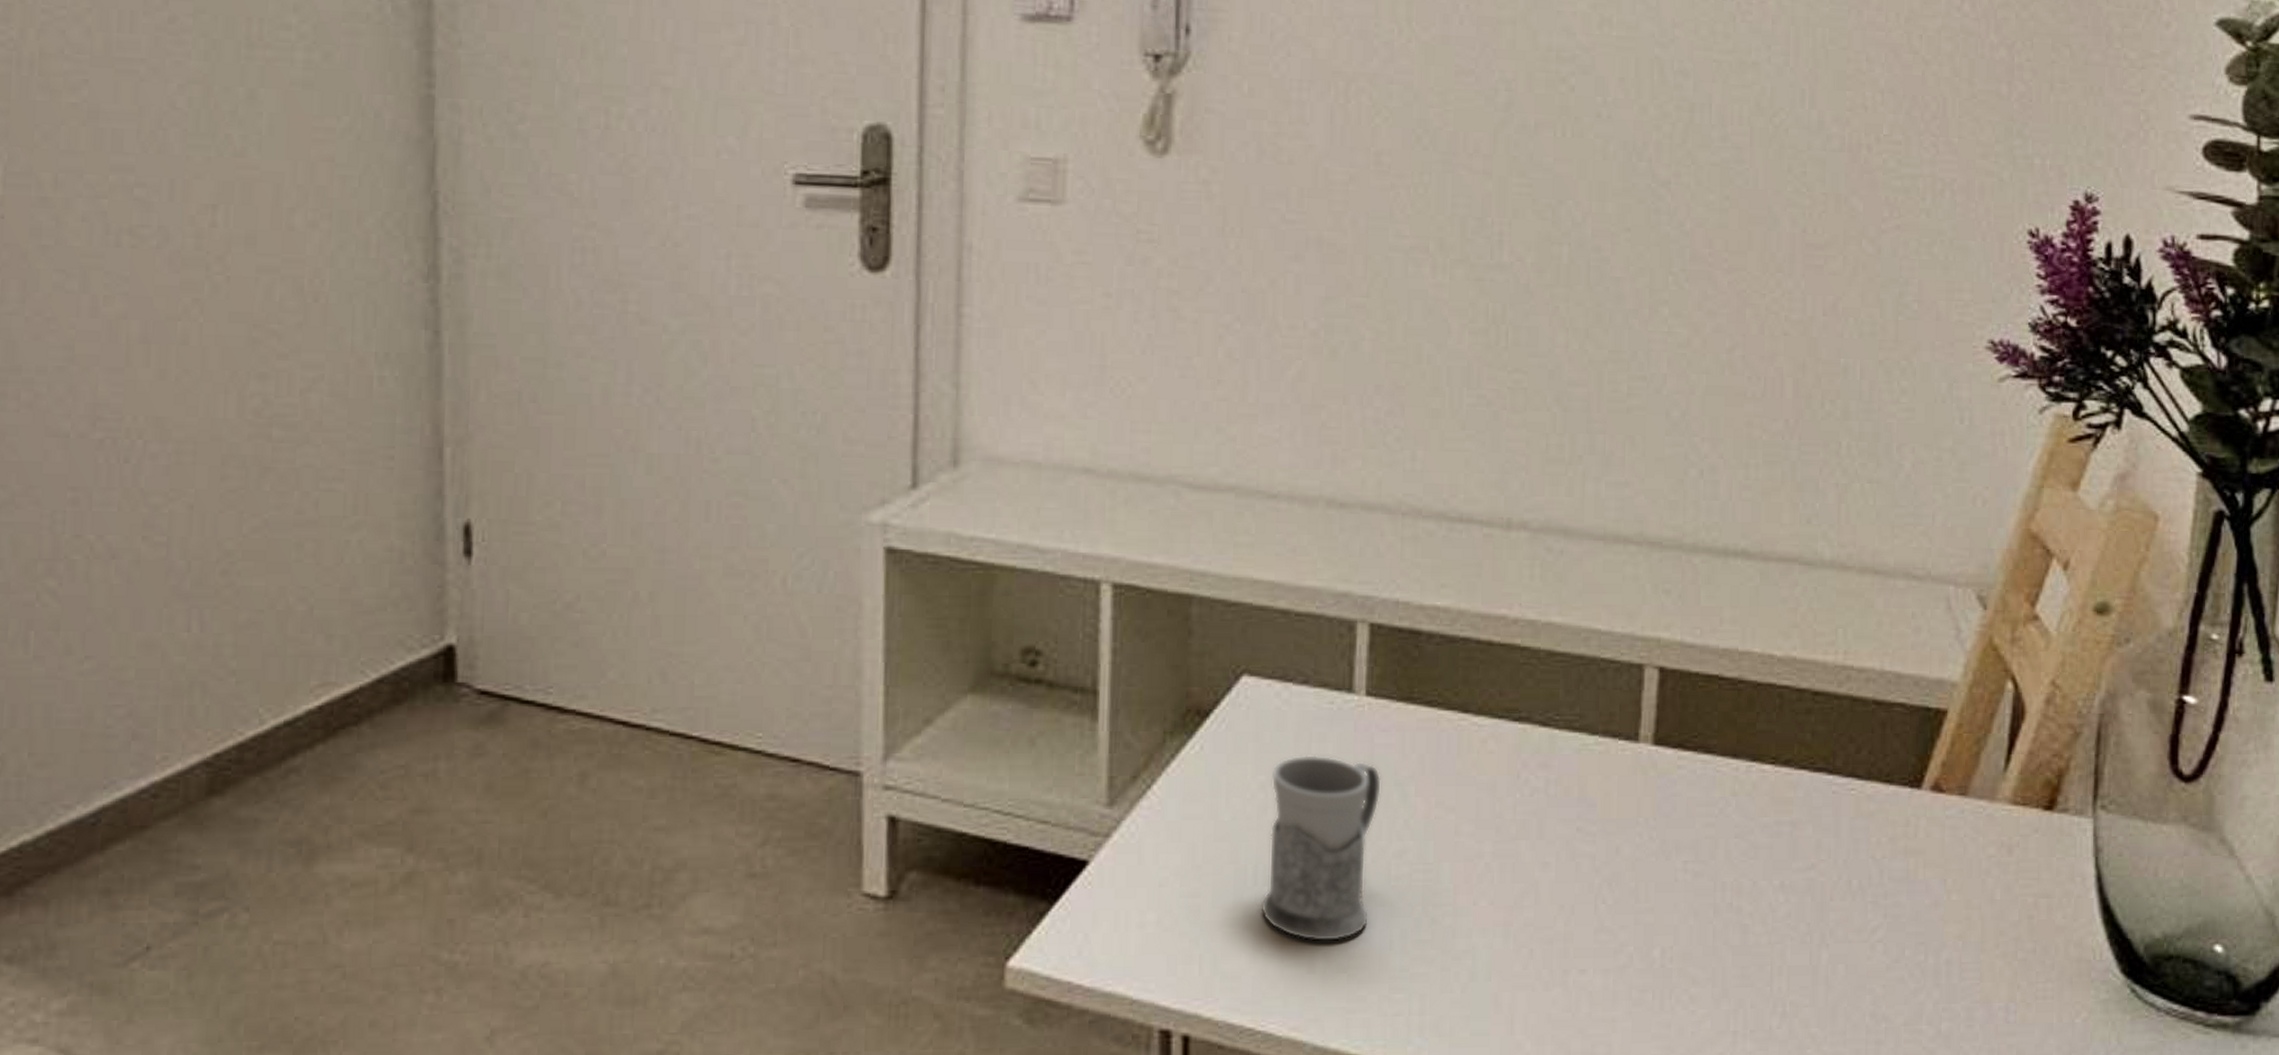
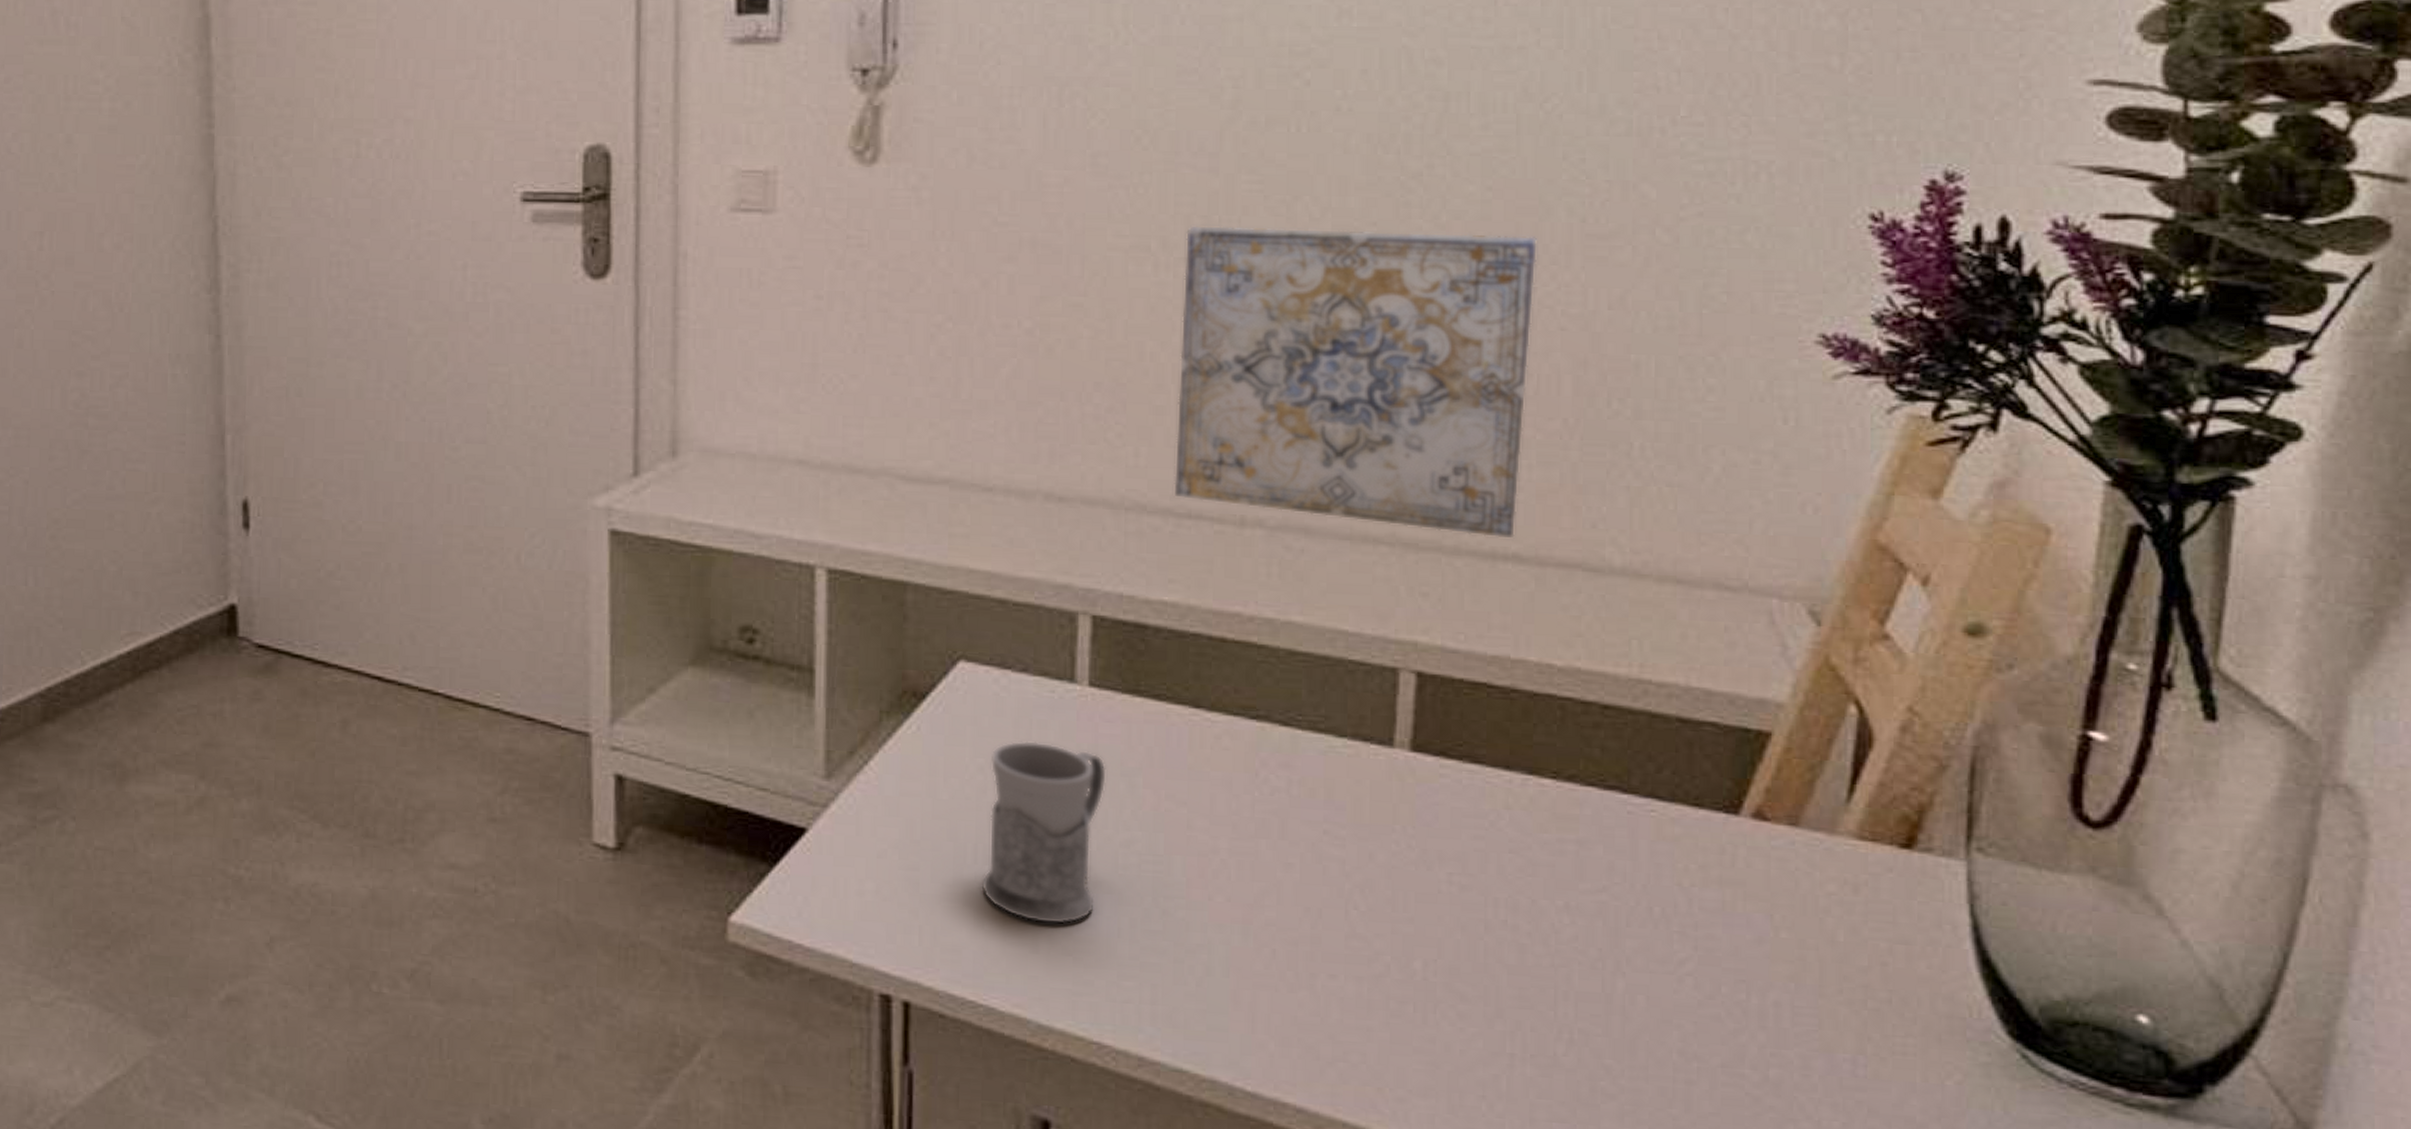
wall art: none [1447,227,1767,535] -> present [1174,226,1538,538]

